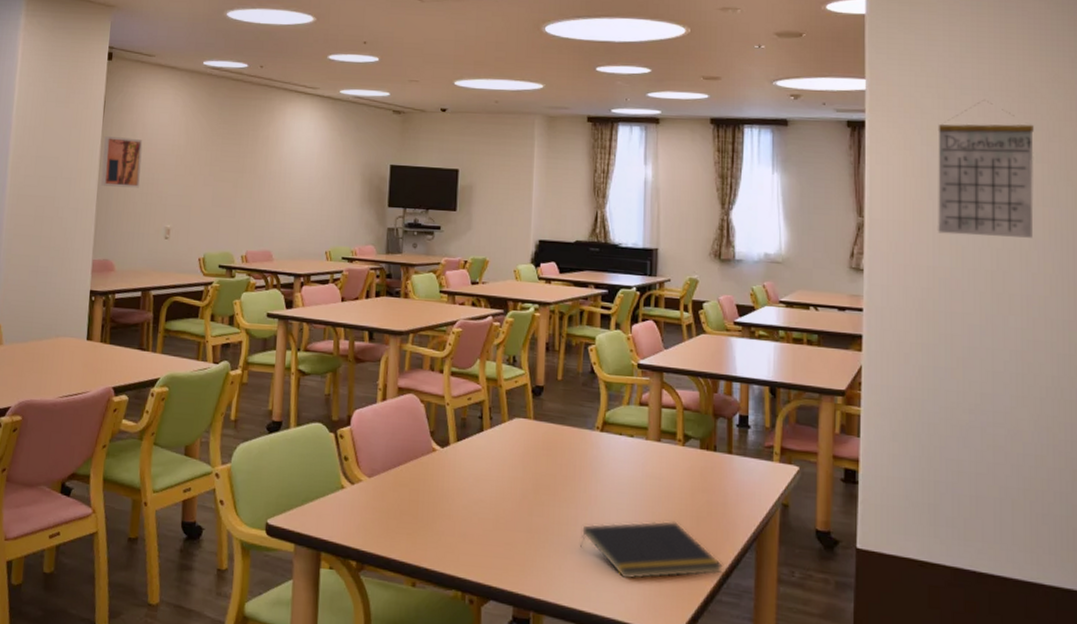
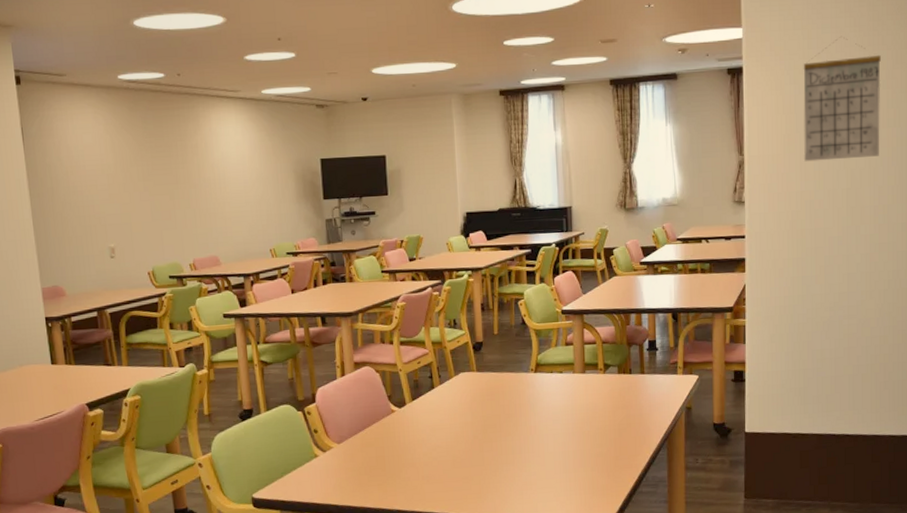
wall art: present [101,135,143,188] -> none [29,162,75,214]
notepad: present [580,520,723,580] -> none [525,435,642,489]

